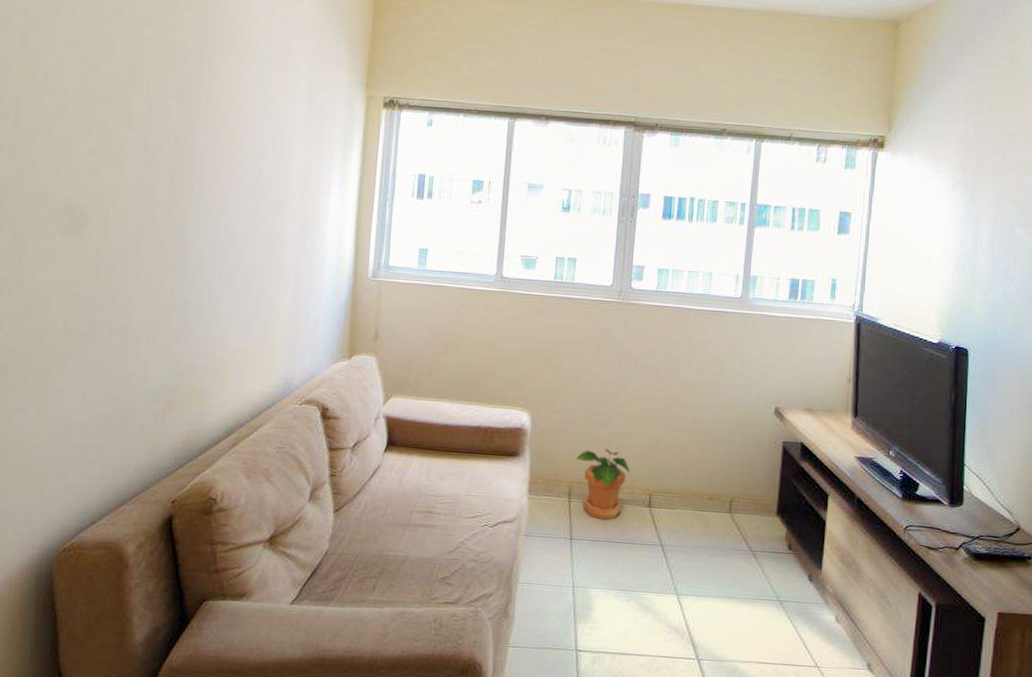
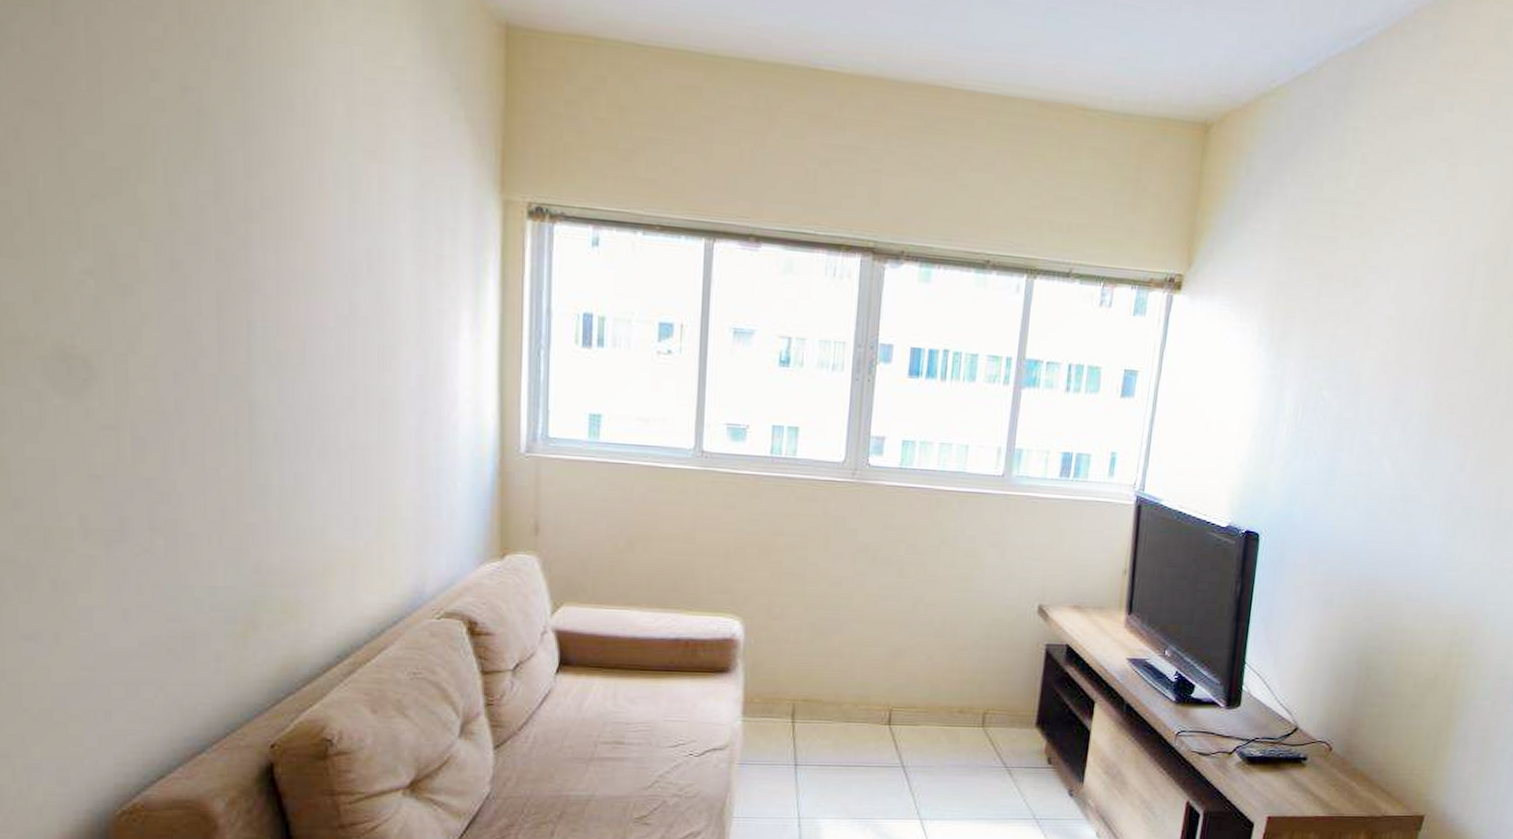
potted plant: present [576,448,630,521] -> none [800,659,867,742]

